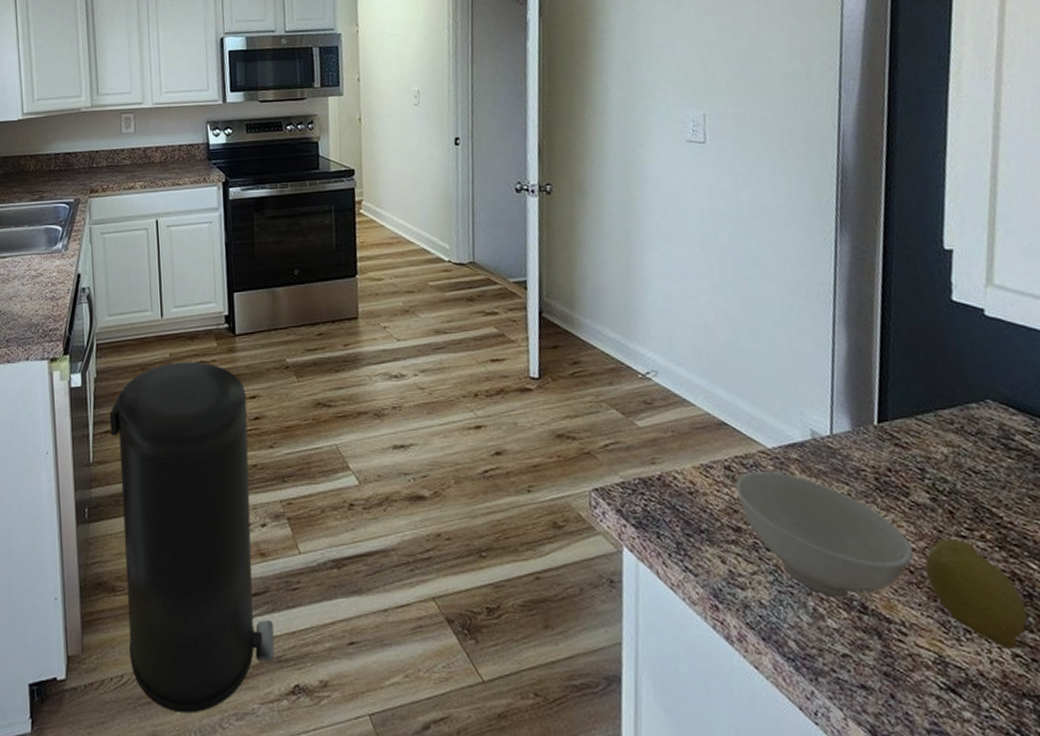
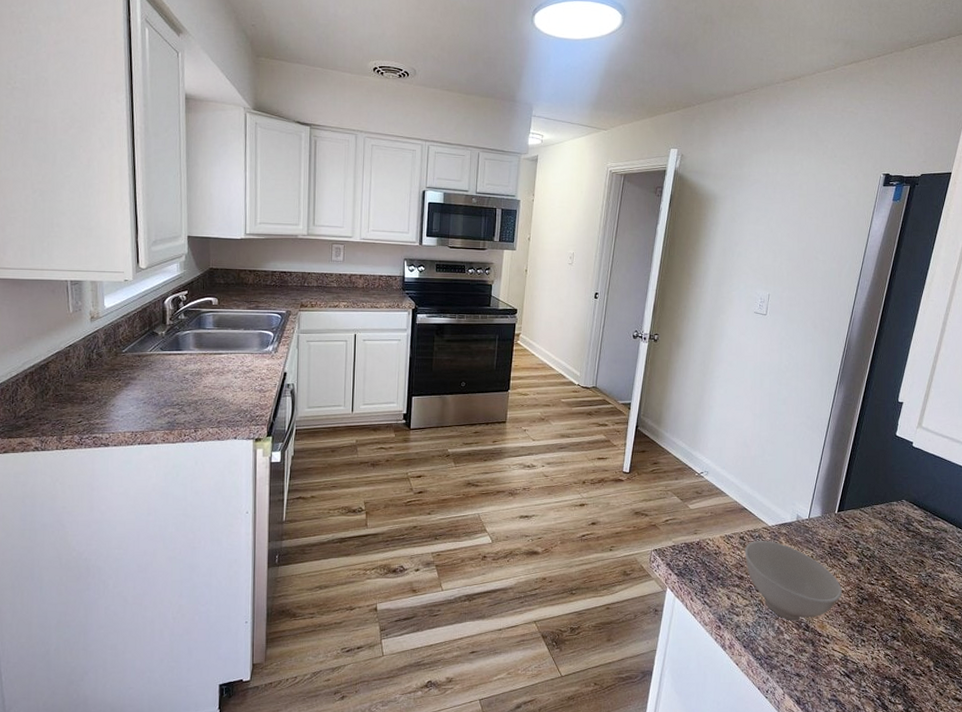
pedal bin: present [109,361,274,714] -> none [302,447,418,702]
fruit: present [924,537,1029,649] -> none [847,584,898,651]

